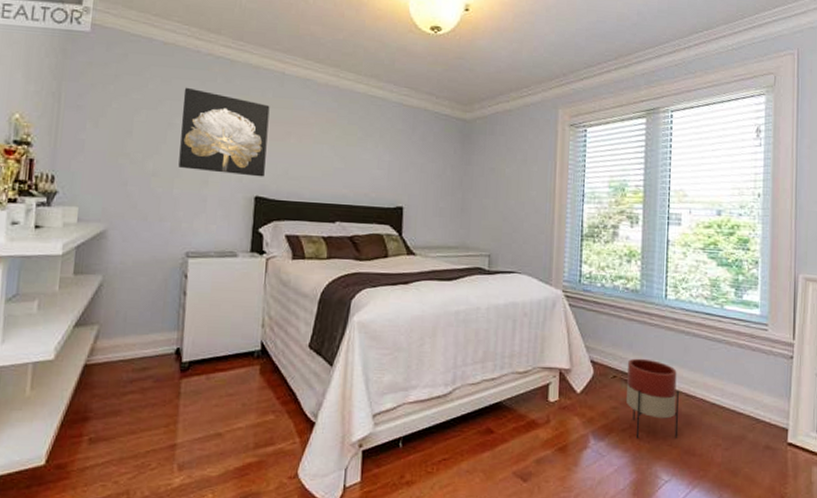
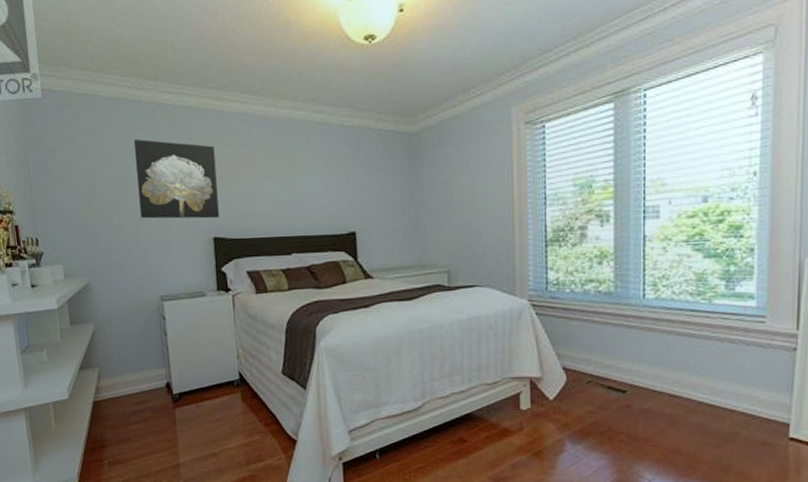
planter: present [625,358,680,438] -> none [602,361,663,440]

